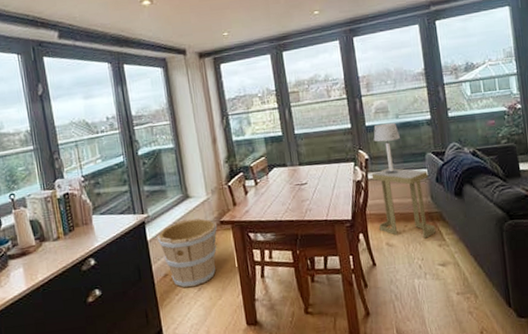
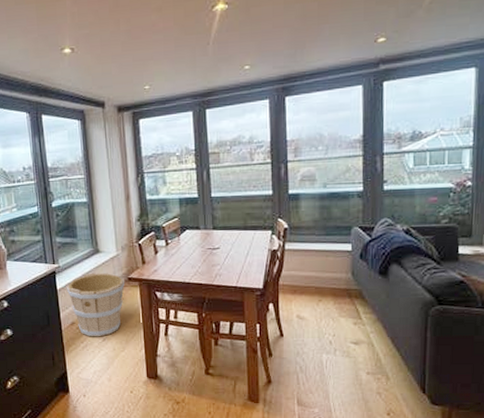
side table: present [371,168,436,239] -> none [289,239,353,315]
table lamp: present [373,122,401,174] -> none [296,192,326,246]

